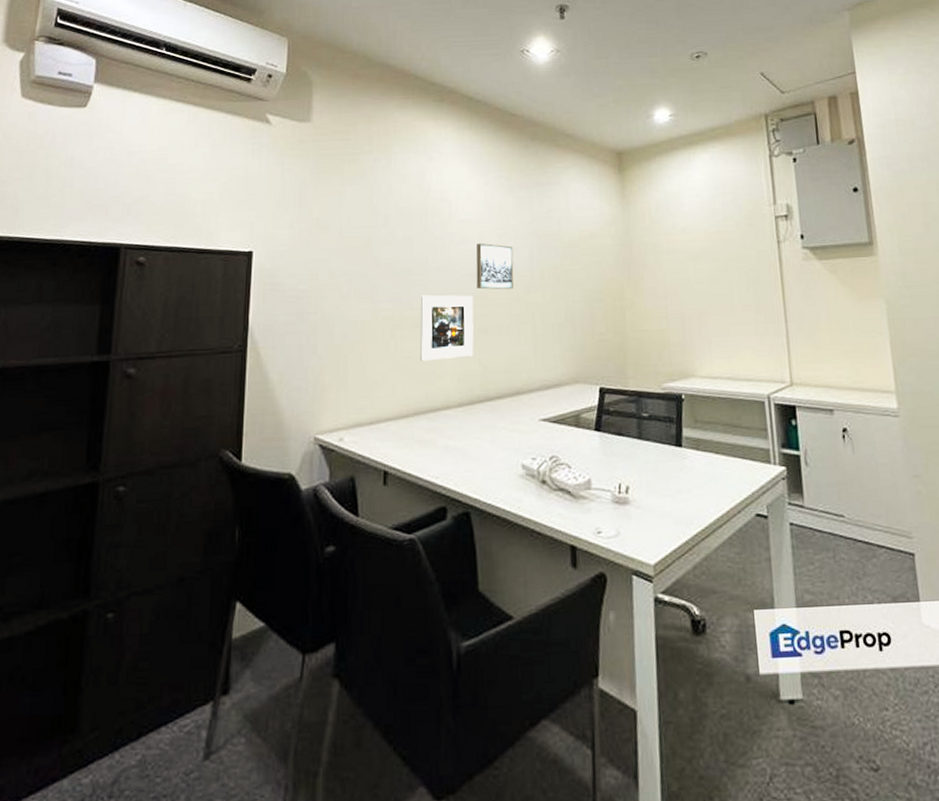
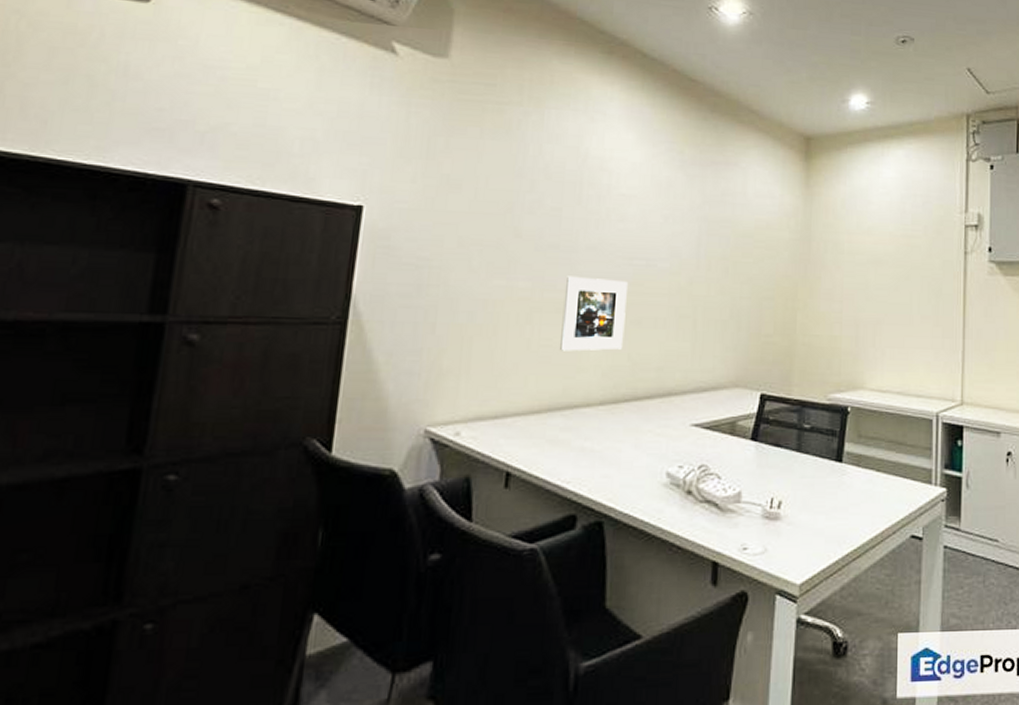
wall art: present [476,243,514,290] -> none [633,222,679,279]

